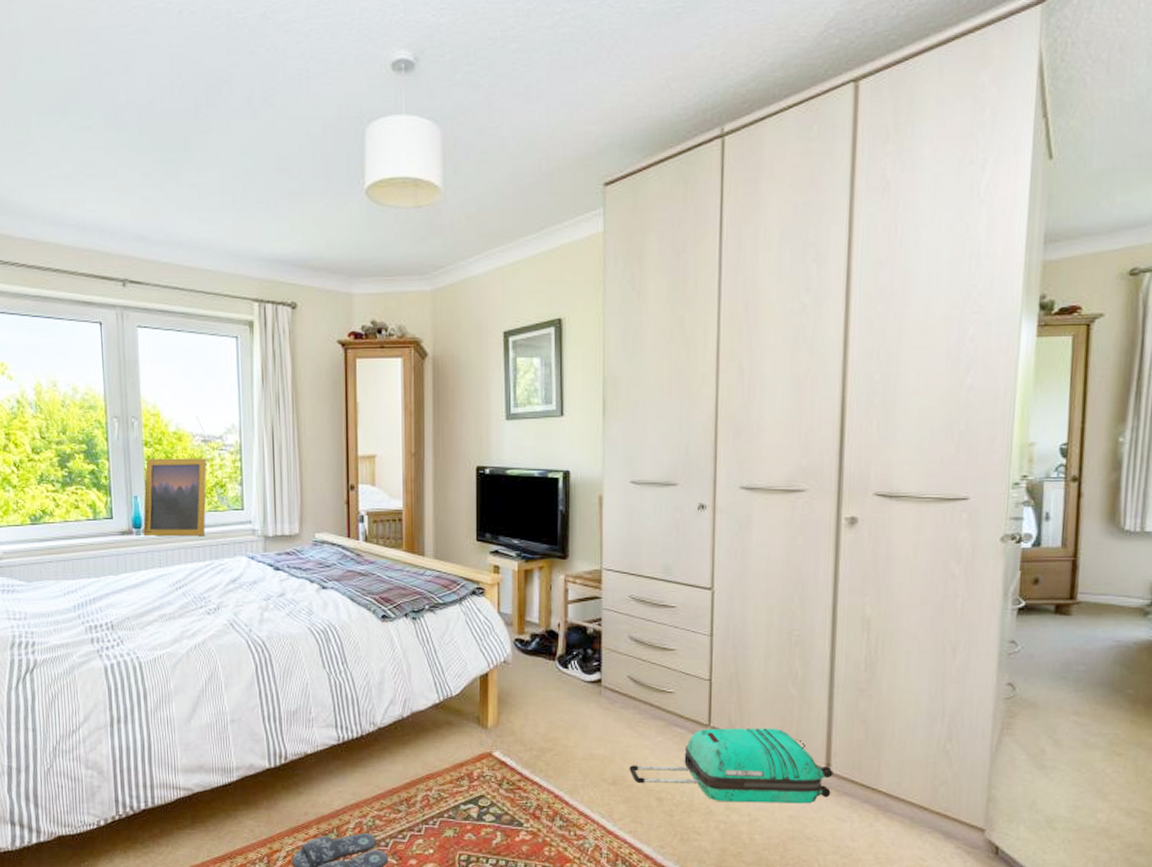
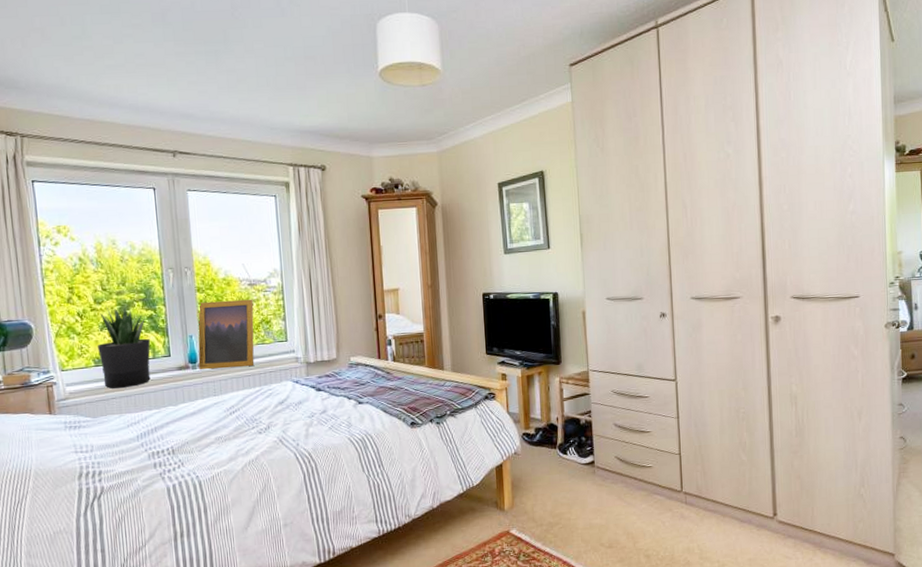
planter: none [33,456,92,551] -> present [97,306,151,389]
suitcase: present [629,728,833,804] -> none [621,488,779,553]

